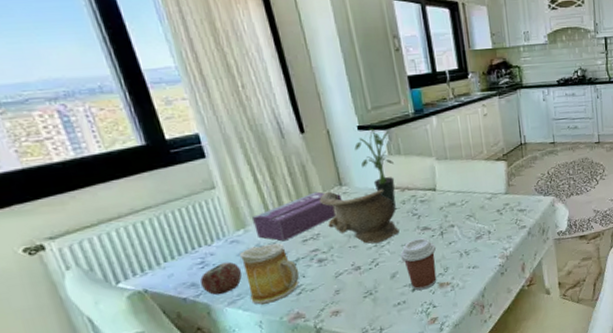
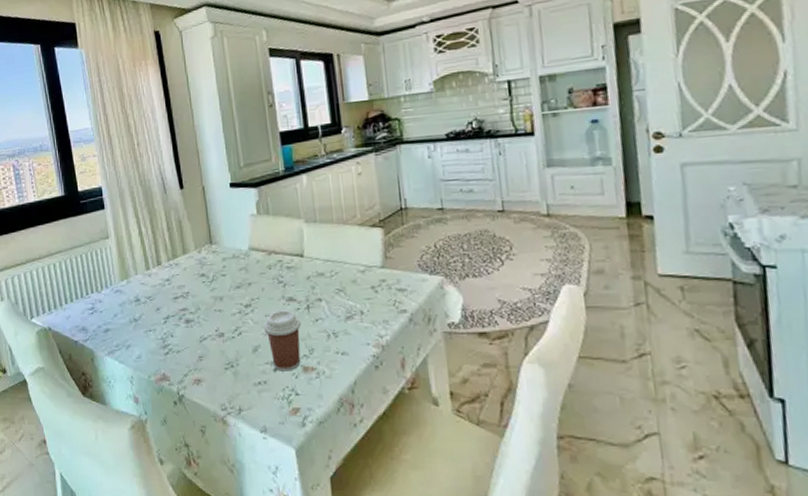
apple: present [200,261,242,296] -> none [88,311,122,343]
mug: present [239,242,299,305] -> none [121,297,169,359]
tissue box: present [252,191,342,241] -> none [135,248,211,296]
decorative bowl: present [319,189,400,244] -> none [191,249,264,310]
potted plant: present [354,127,396,206] -> none [226,185,262,270]

